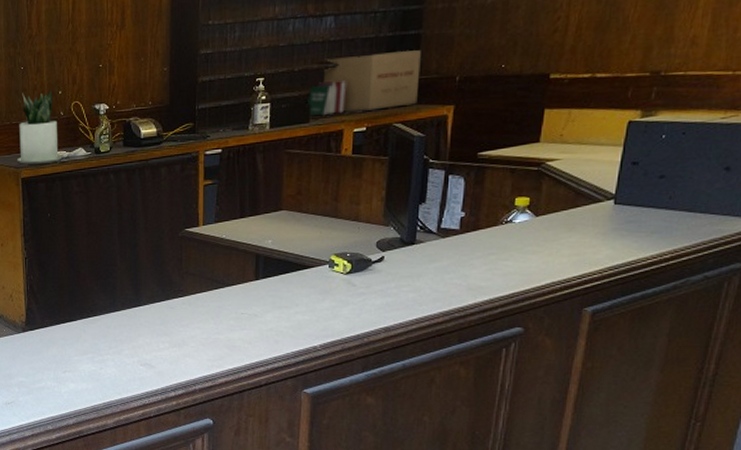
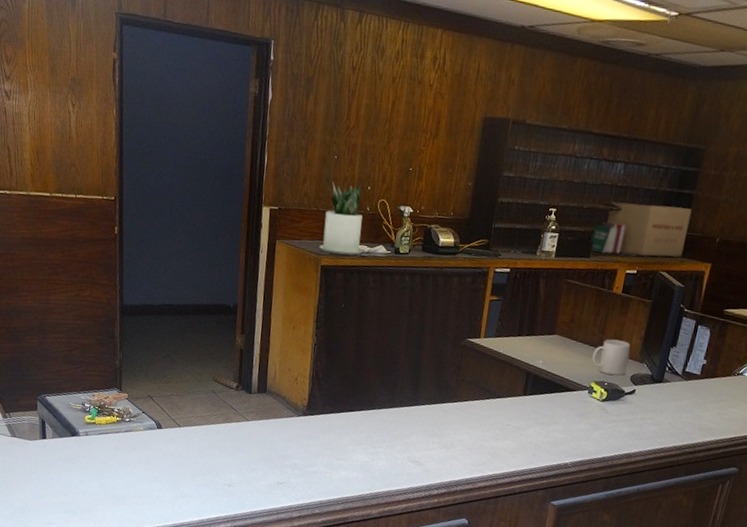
mug: none [328,205,372,244] -> present [592,339,631,376]

